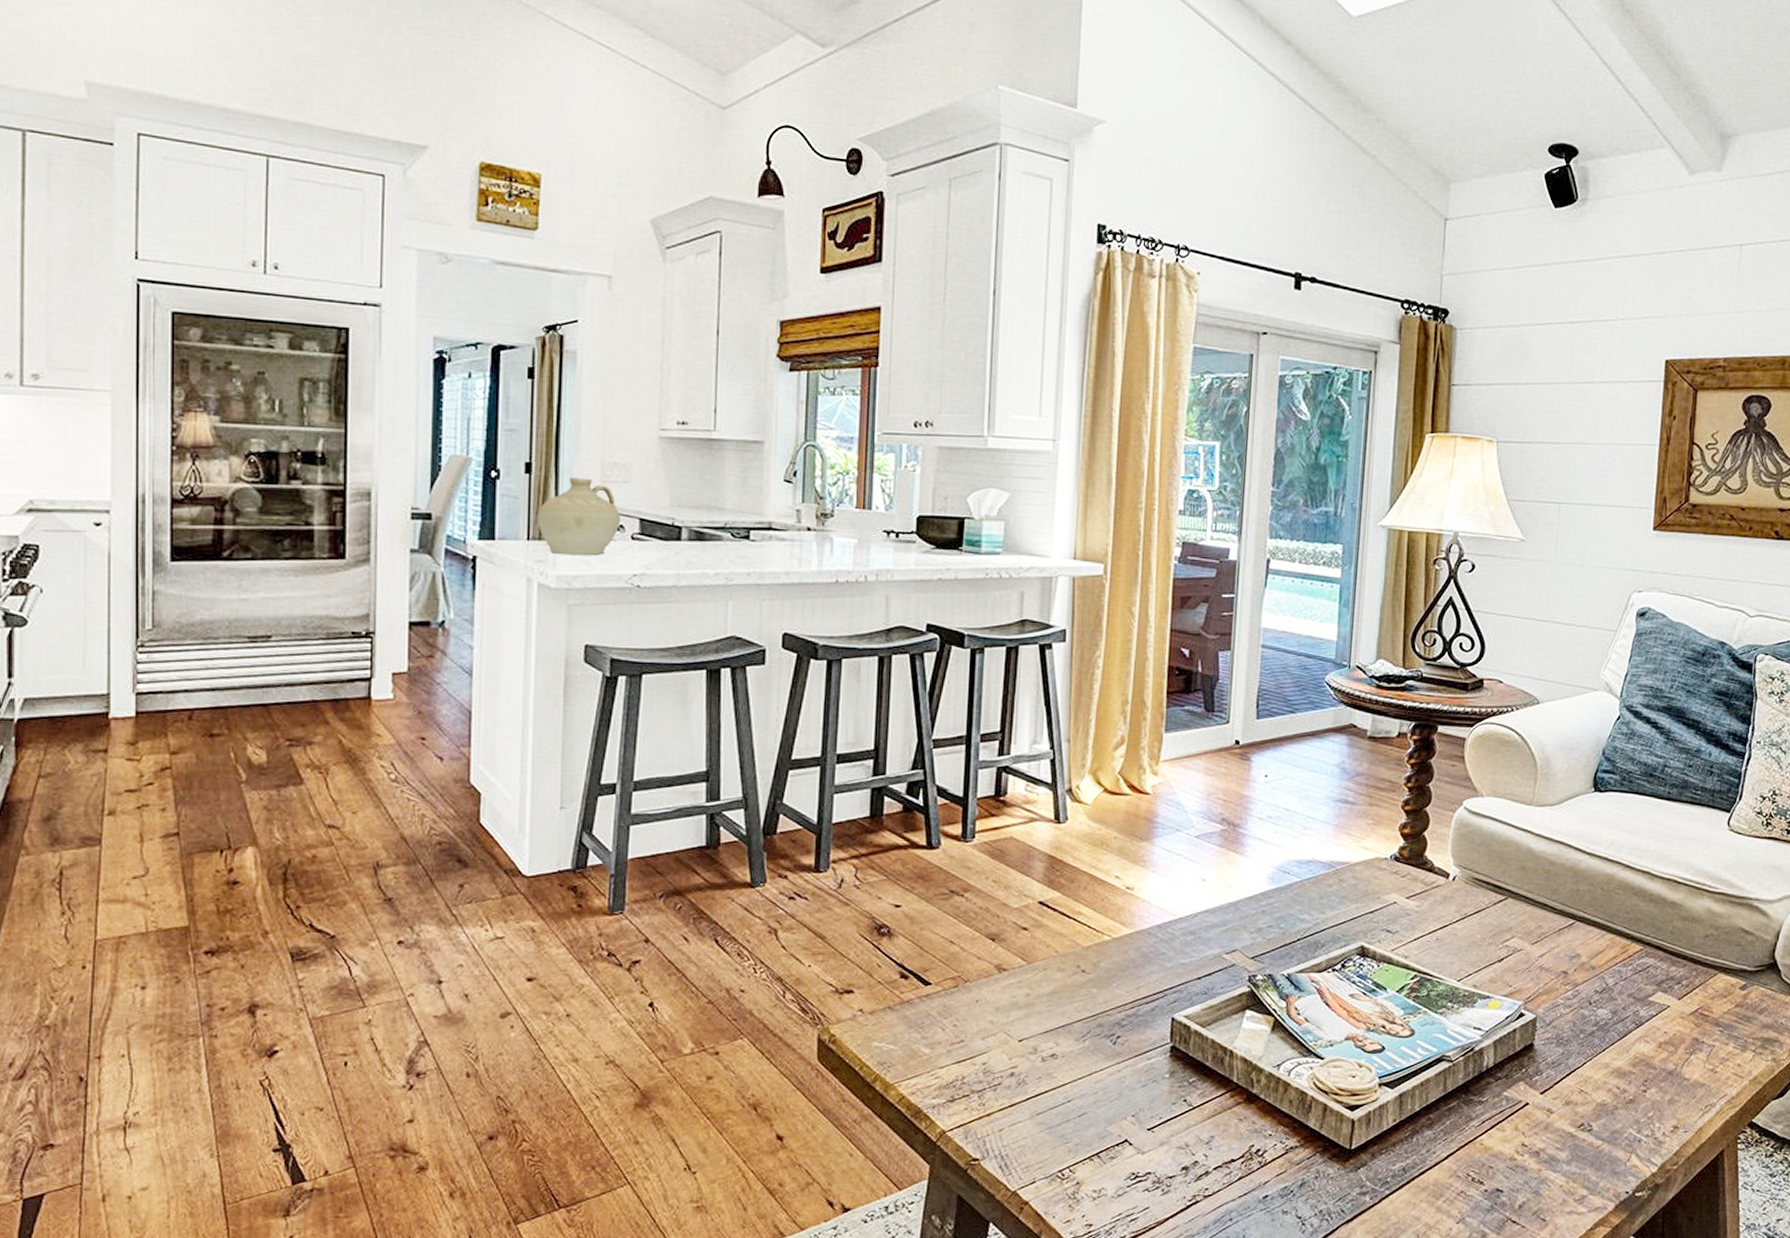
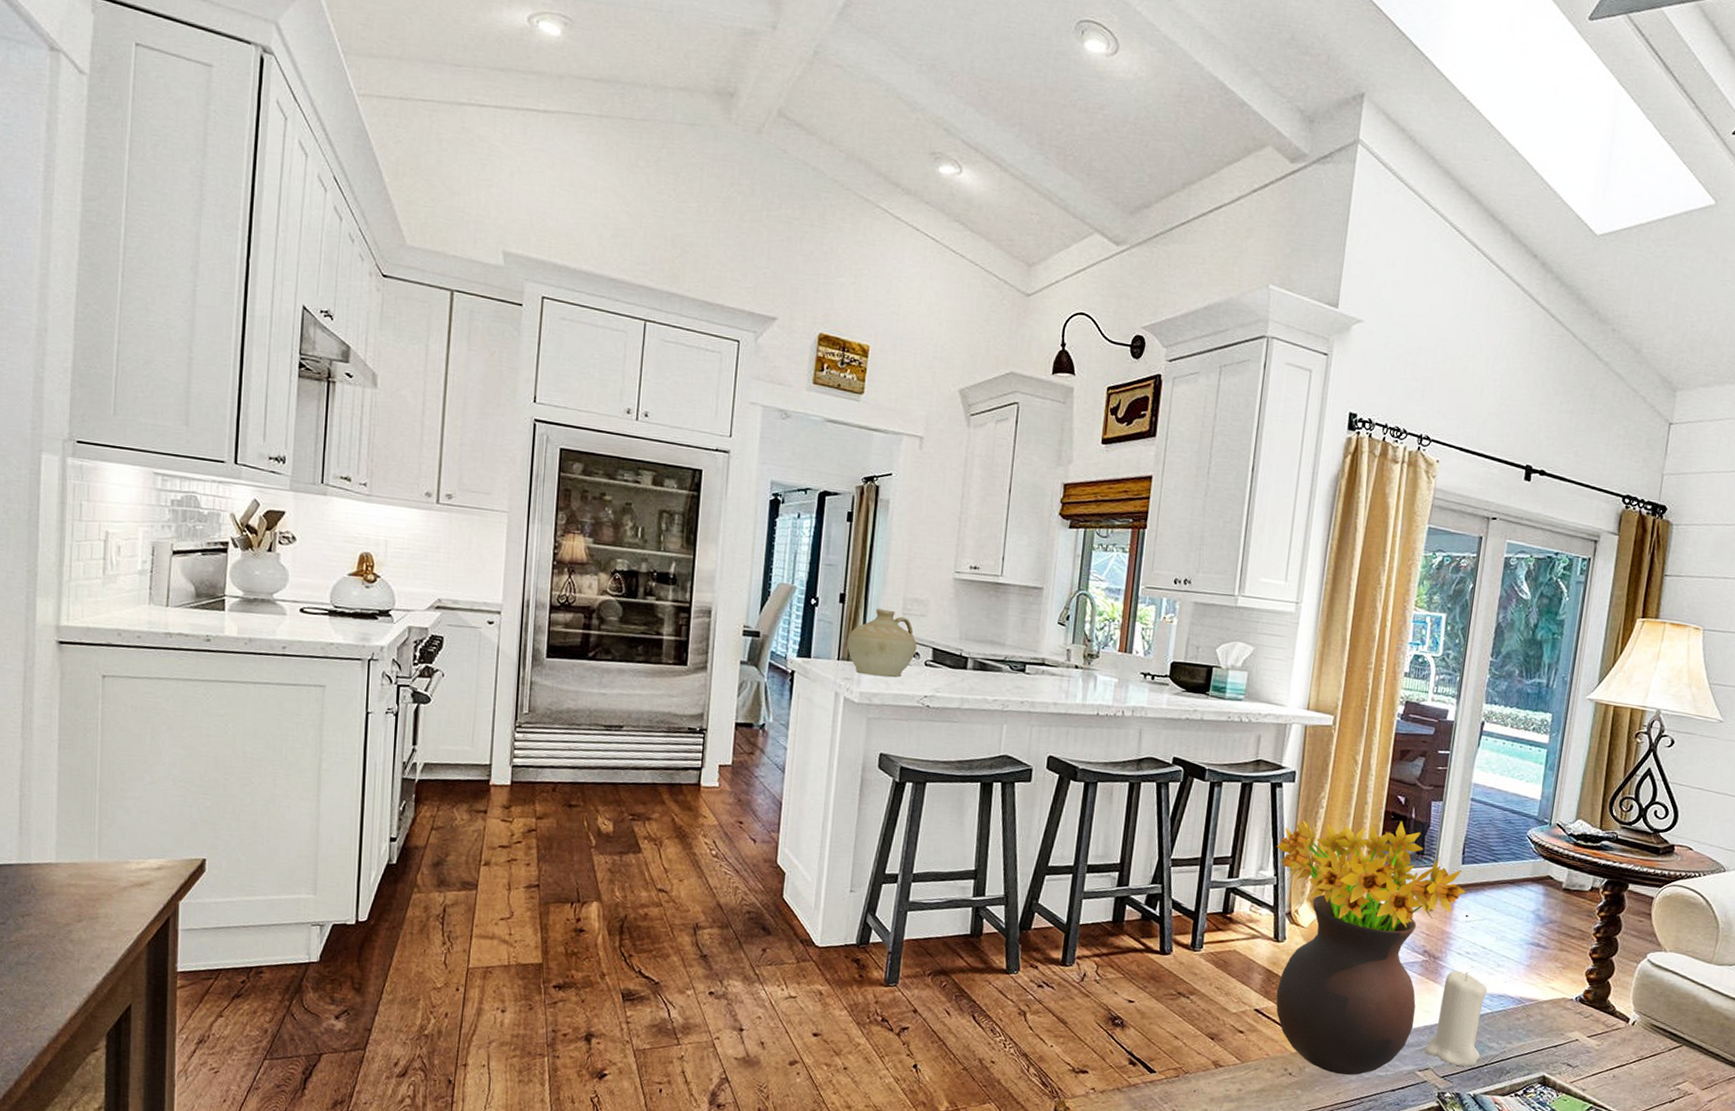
flower arrangement: none [1050,676,1263,967] -> present [1276,820,1466,1075]
candle: none [1231,837,1295,944] -> present [1424,970,1488,1067]

